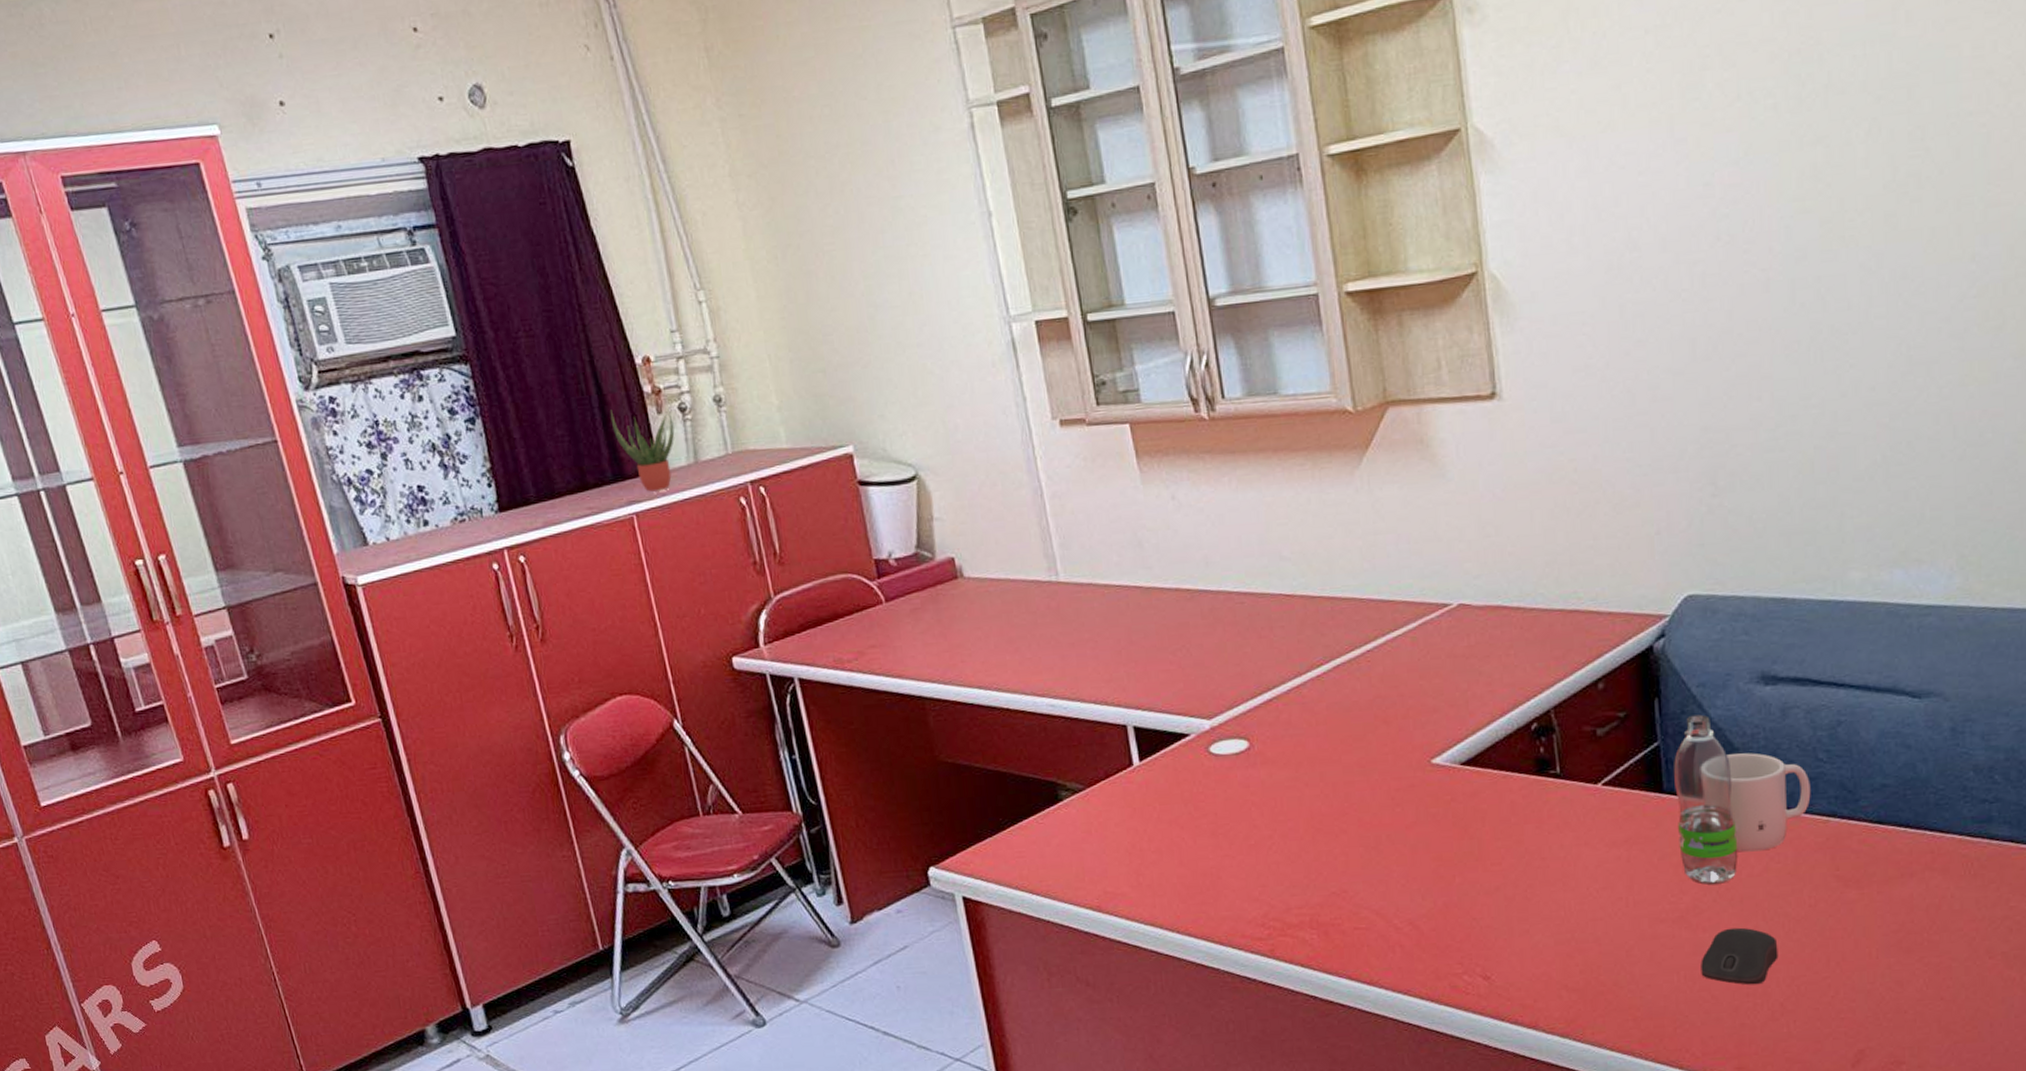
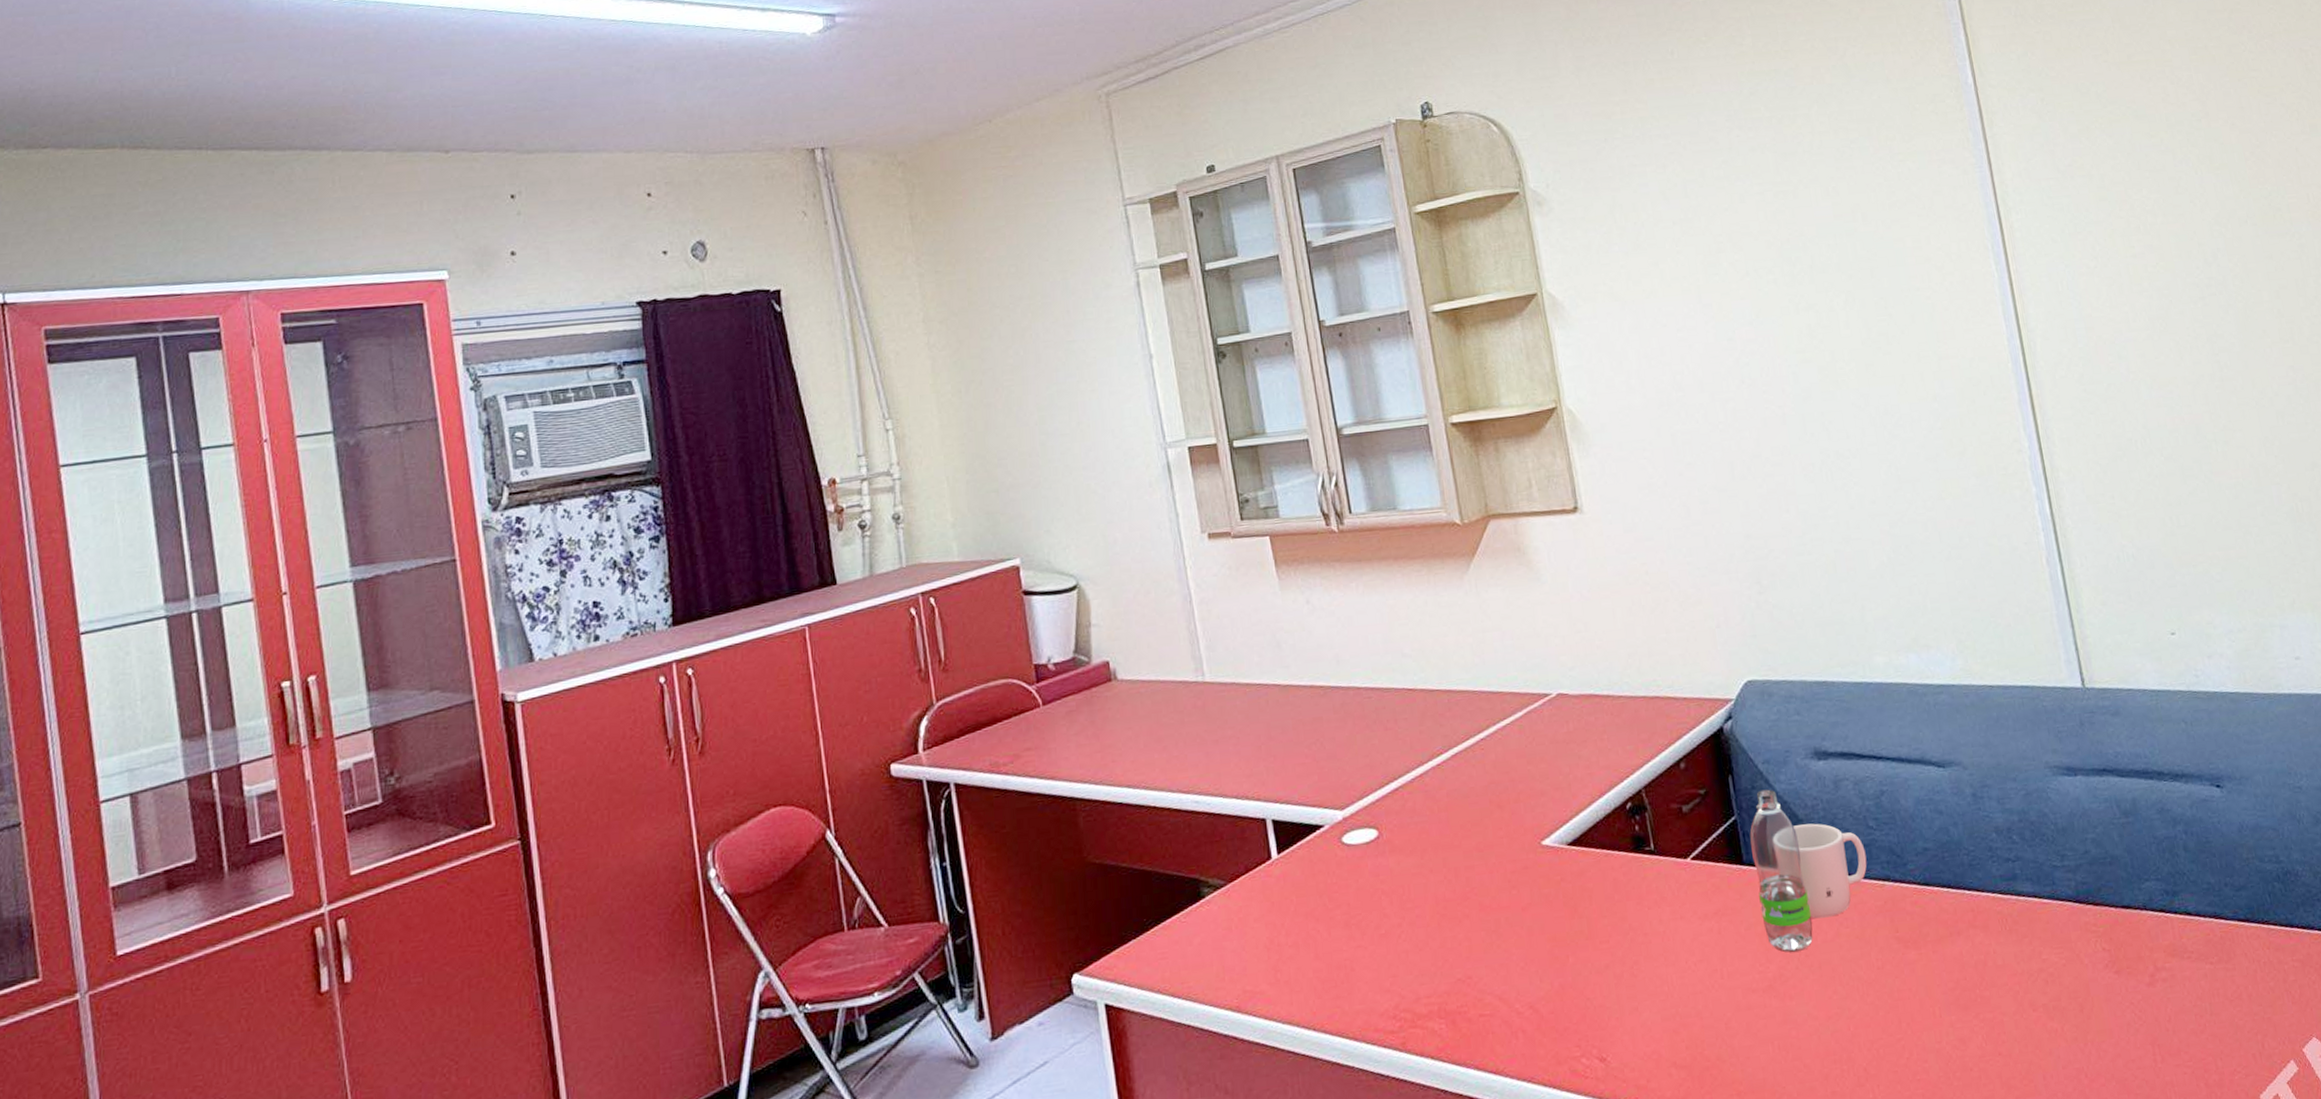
potted plant: present [610,409,675,492] -> none [792,527,853,604]
computer mouse: present [1701,927,1779,985] -> none [1791,993,1857,1052]

